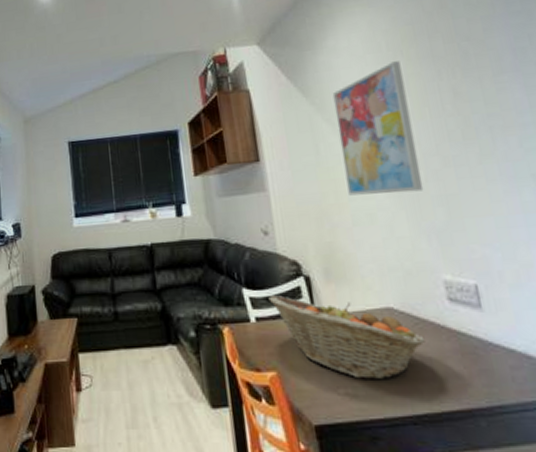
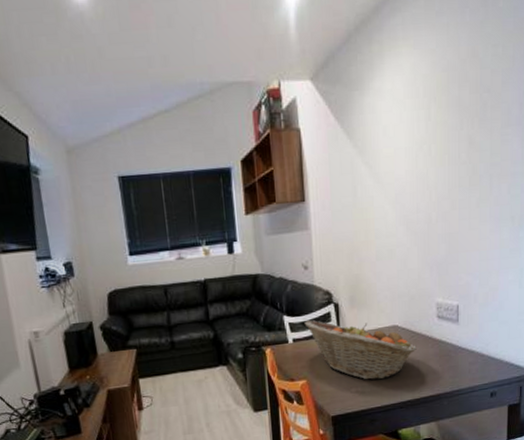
wall art: present [332,61,424,196] -> none [373,108,434,234]

